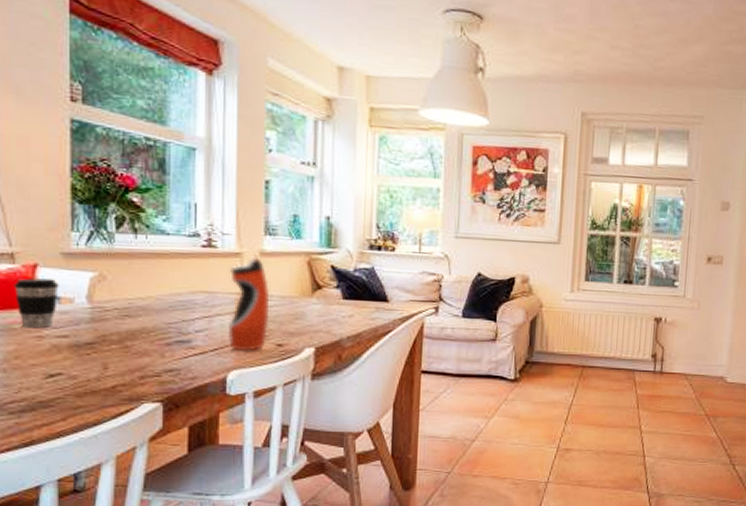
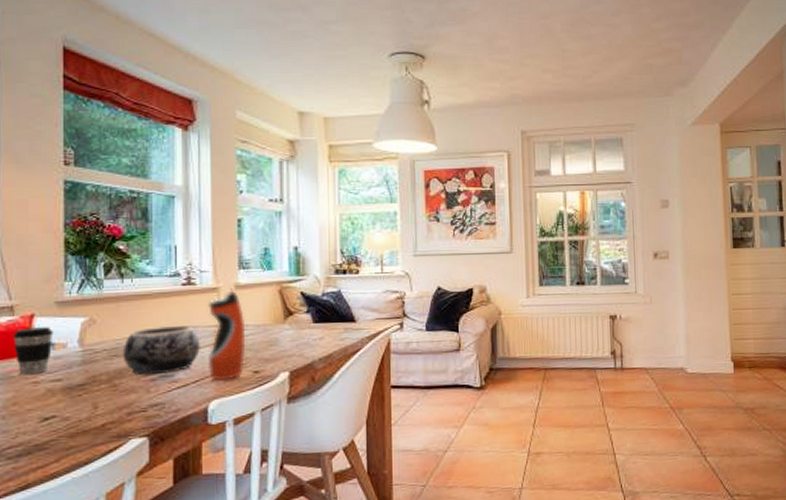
decorative bowl: none [135,289,221,340] -> present [122,326,201,376]

